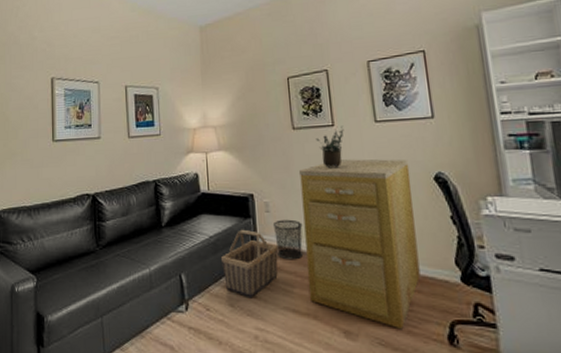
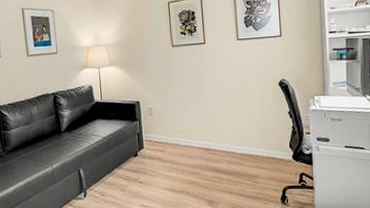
basket: present [220,229,279,299] -> none [112,130,160,184]
waste bin: present [272,219,303,260] -> none [155,120,179,152]
filing cabinet: present [299,159,421,328] -> none [177,70,265,196]
potted plant: present [315,125,344,169] -> none [190,43,213,79]

